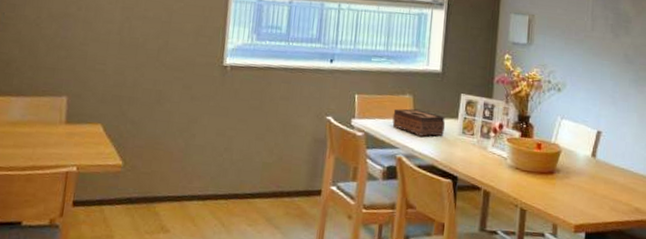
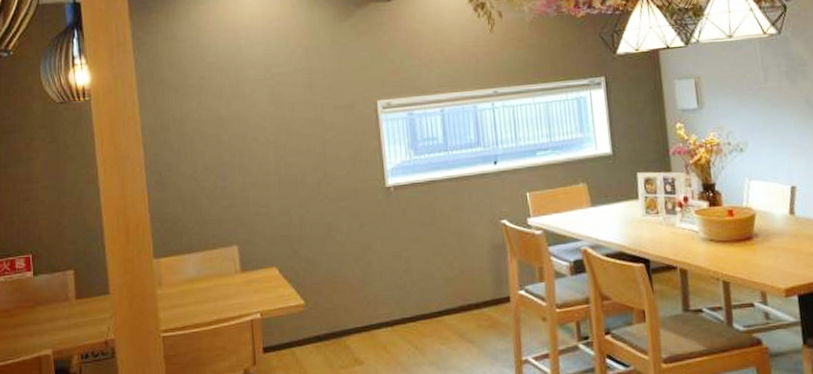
tissue box: present [392,108,446,137] -> none [569,197,627,224]

